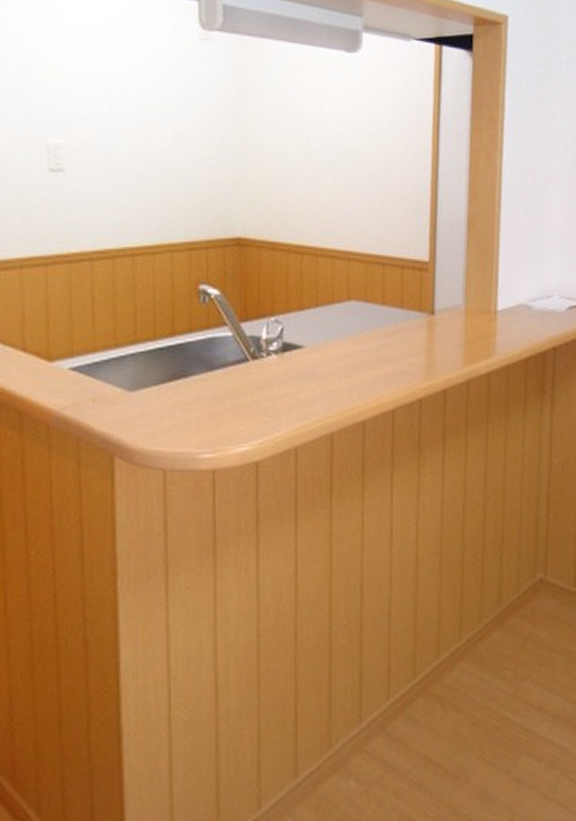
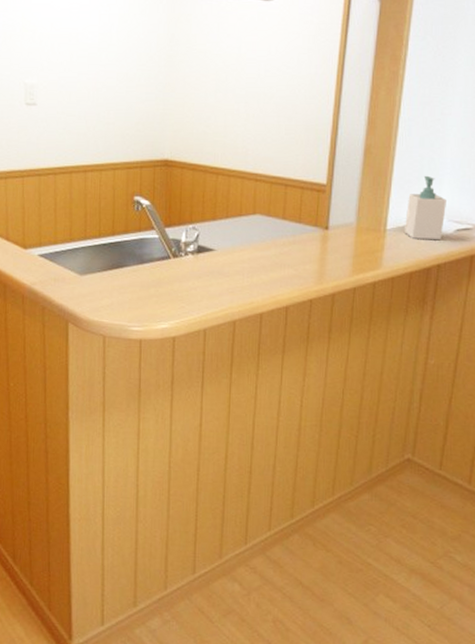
soap bottle: none [516,248,557,320] -> present [405,175,446,241]

